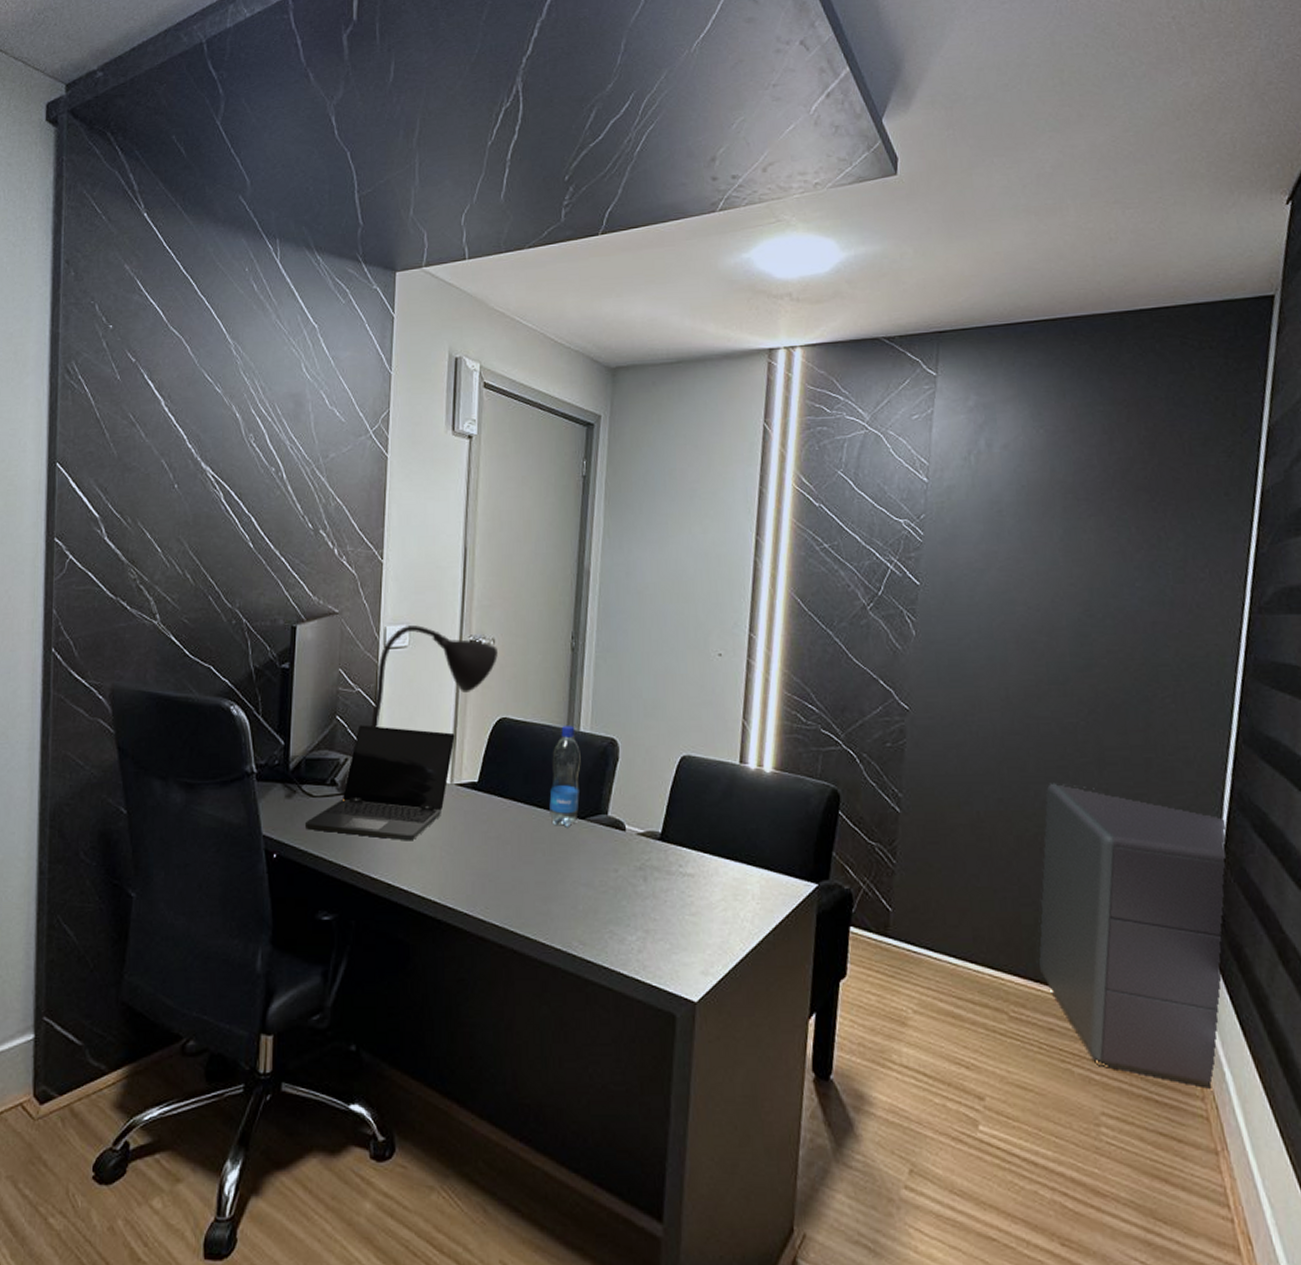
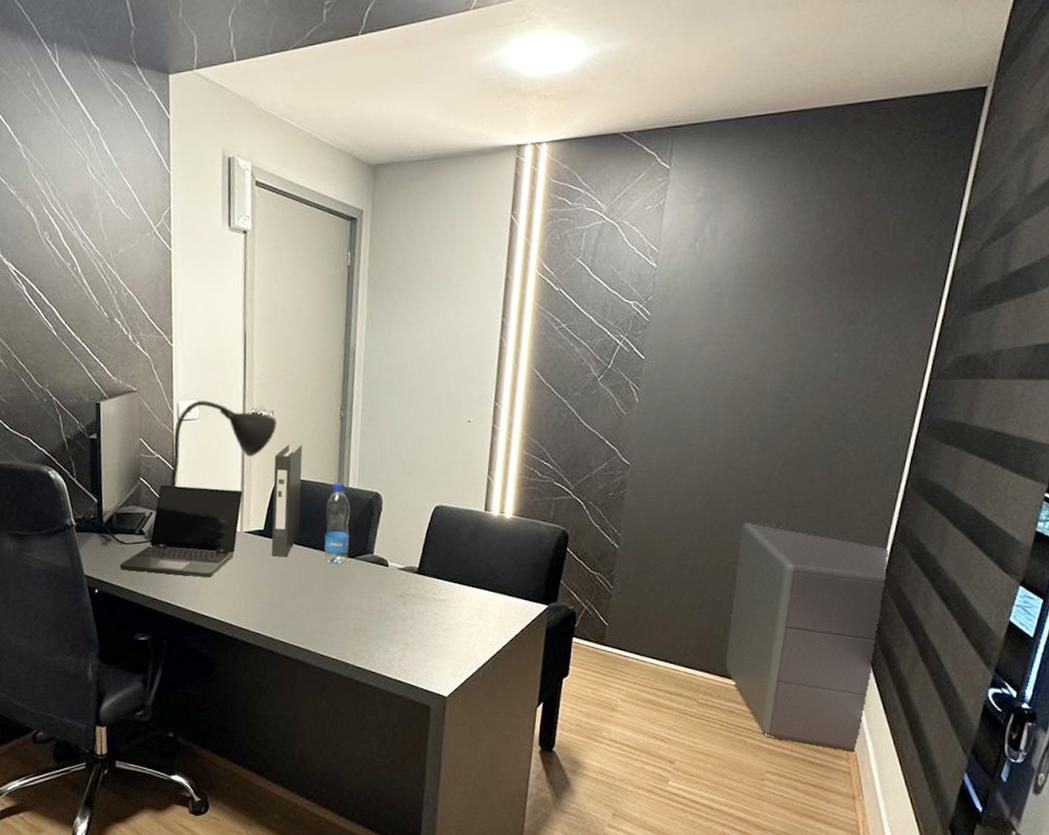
binder: none [486,678,527,817] -> present [271,444,303,557]

